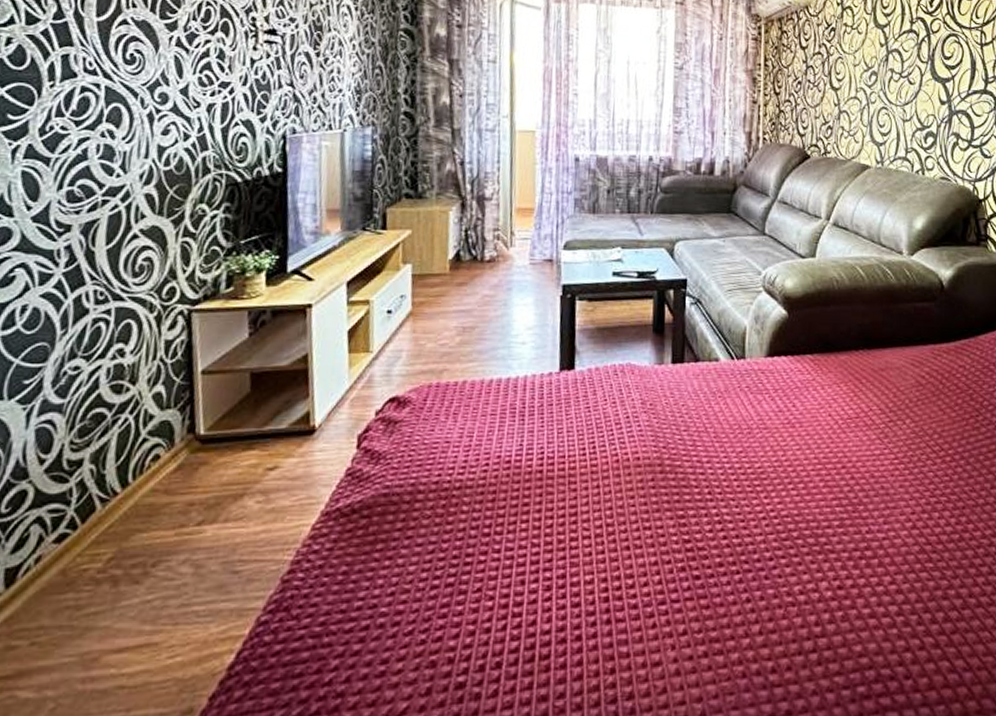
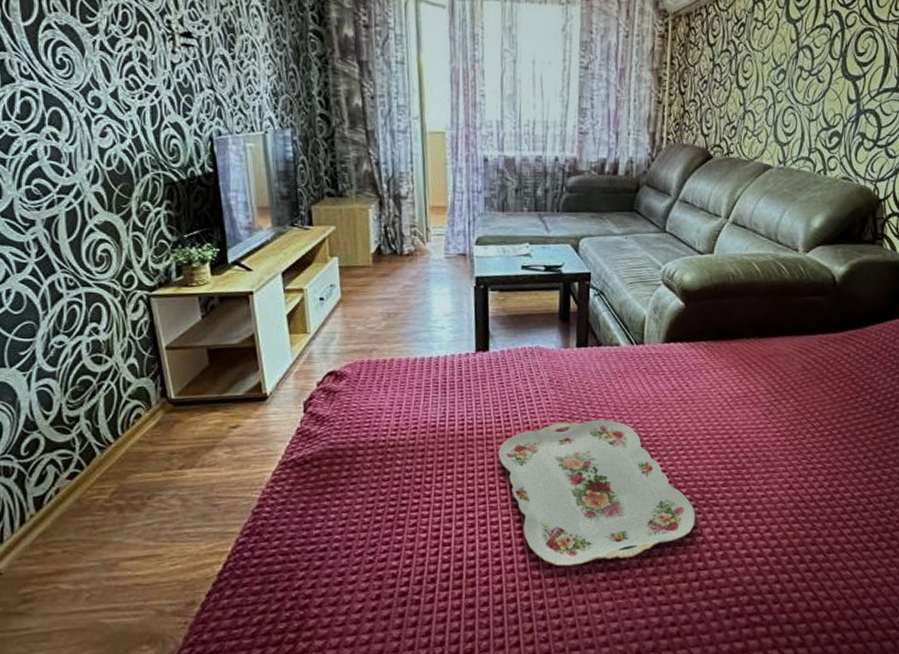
serving tray: none [582,448,809,639] -> present [498,419,696,566]

